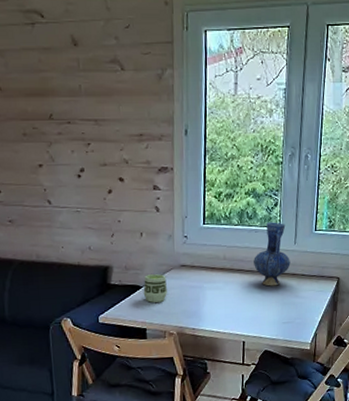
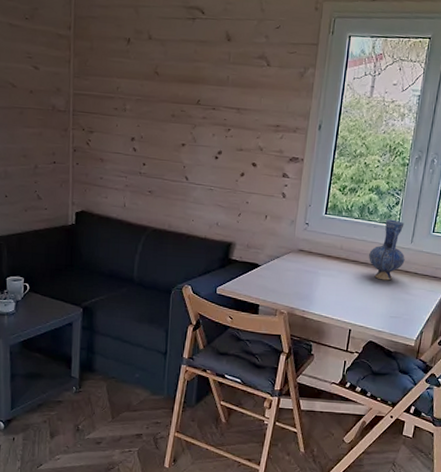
cup: present [143,274,167,303] -> none [260,255,284,282]

